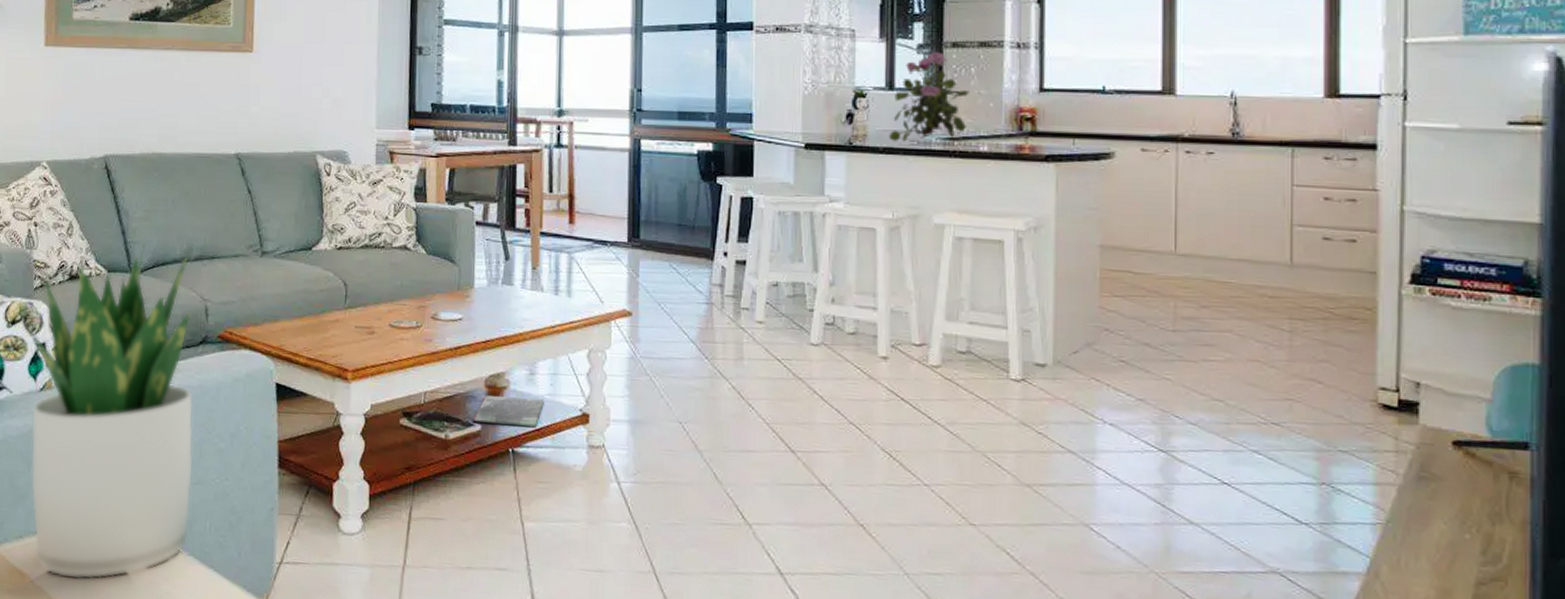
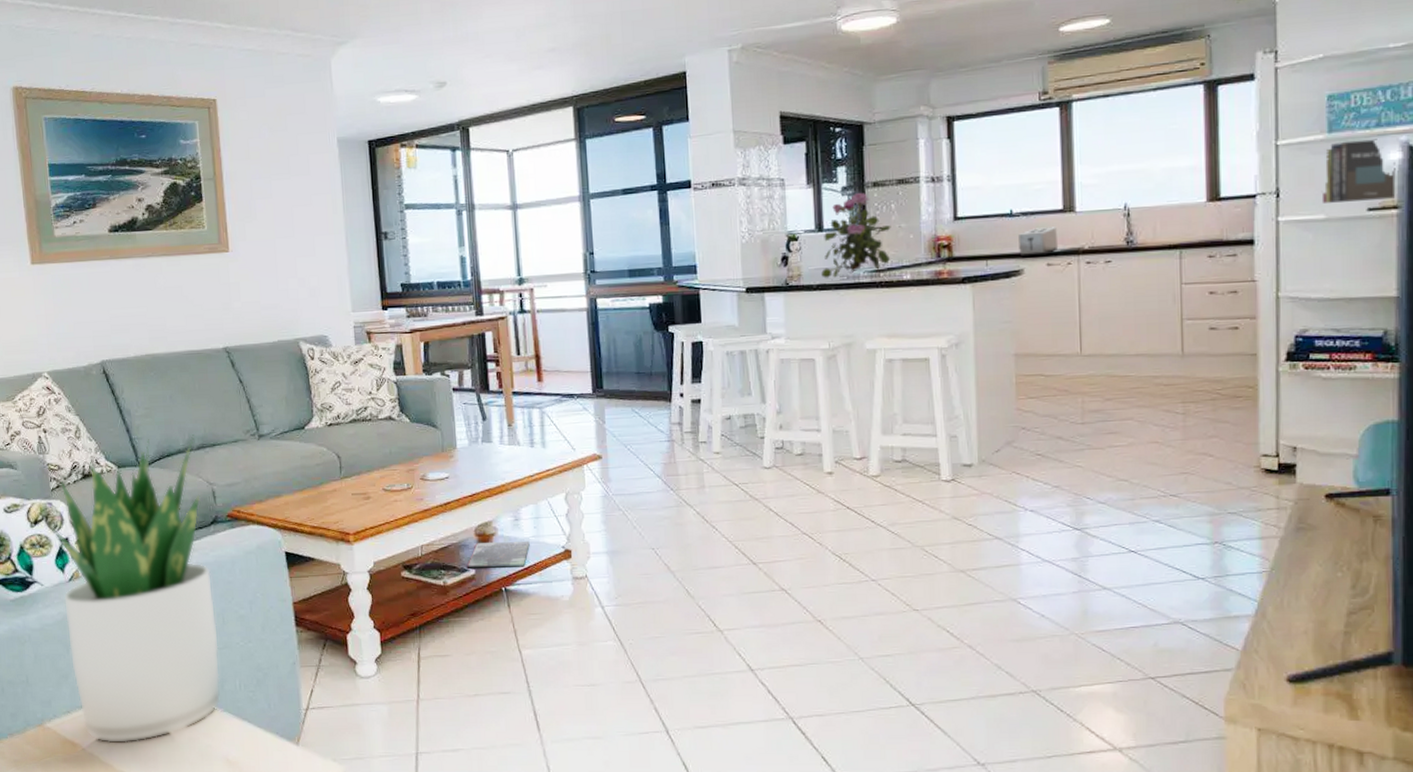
toaster: none [1111,108,1155,141] -> present [1019,227,1059,258]
books: none [1455,45,1541,114] -> present [1321,139,1396,203]

